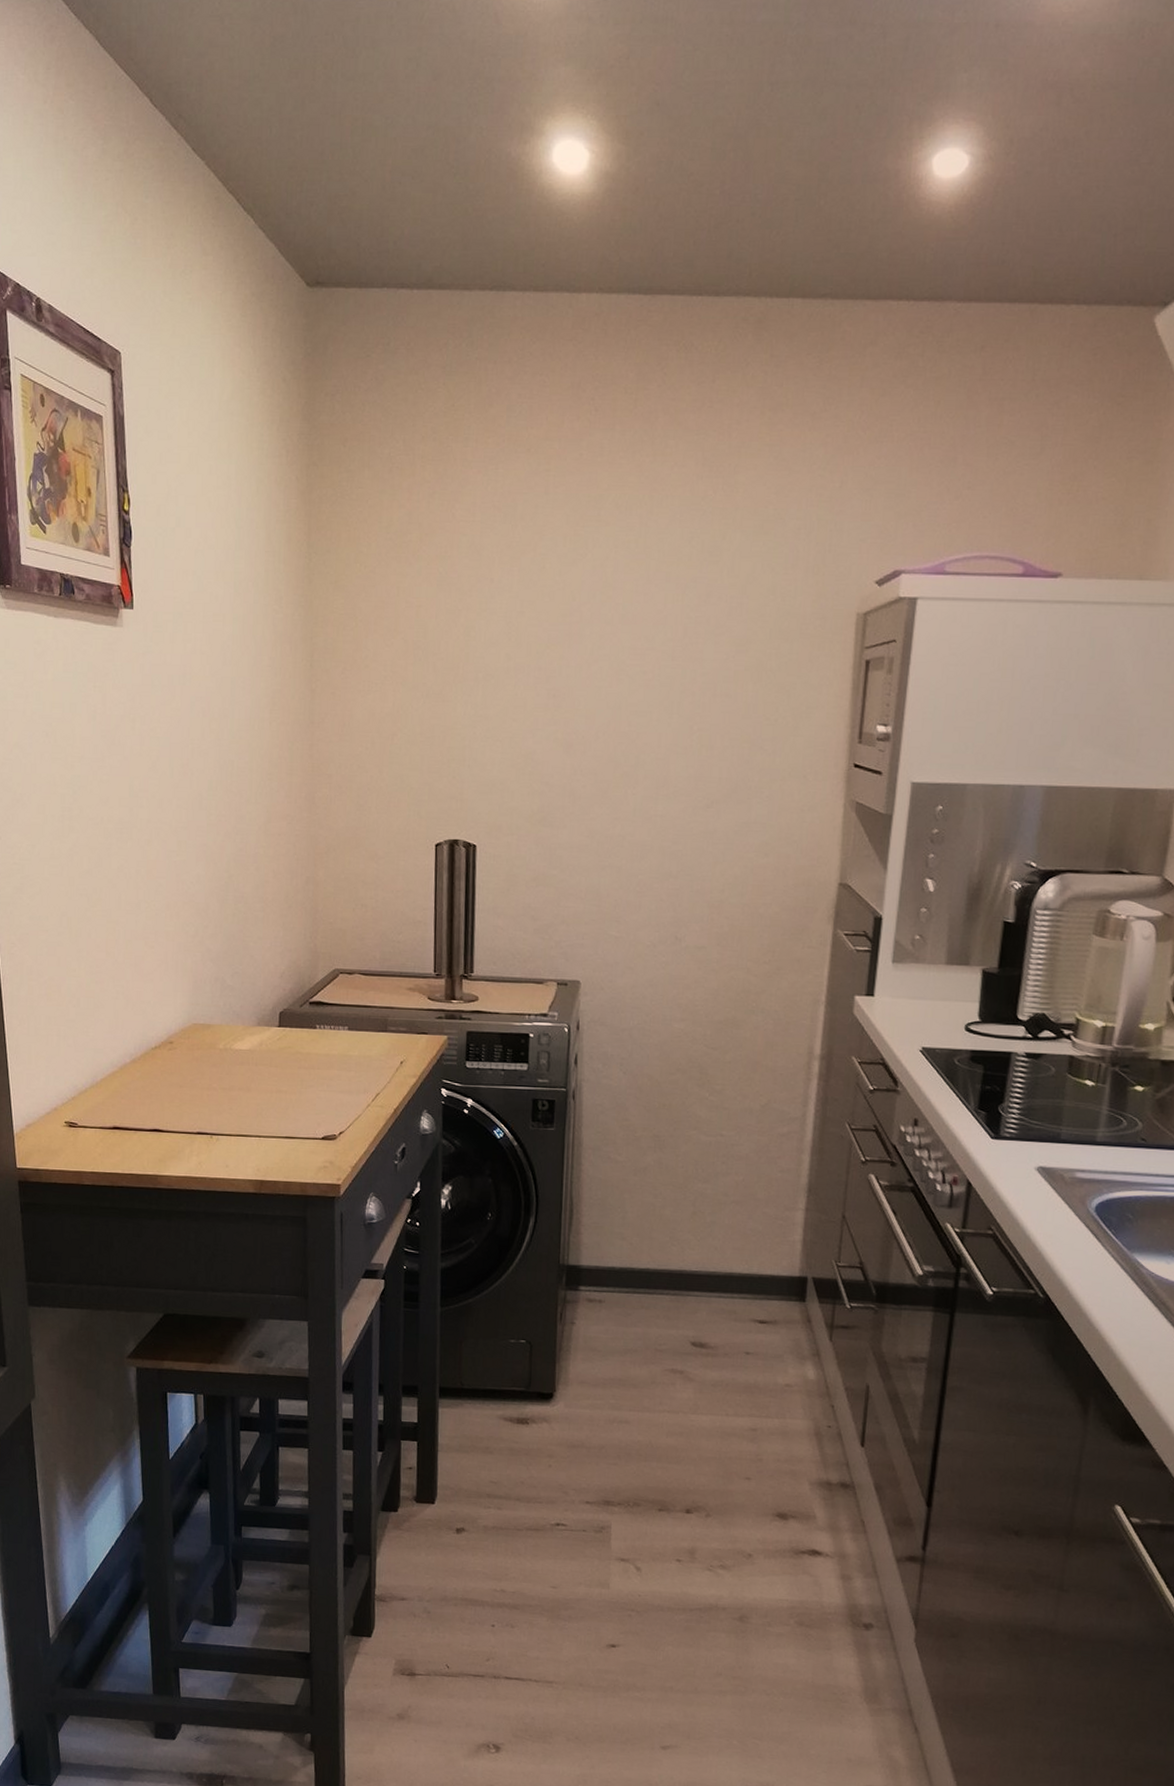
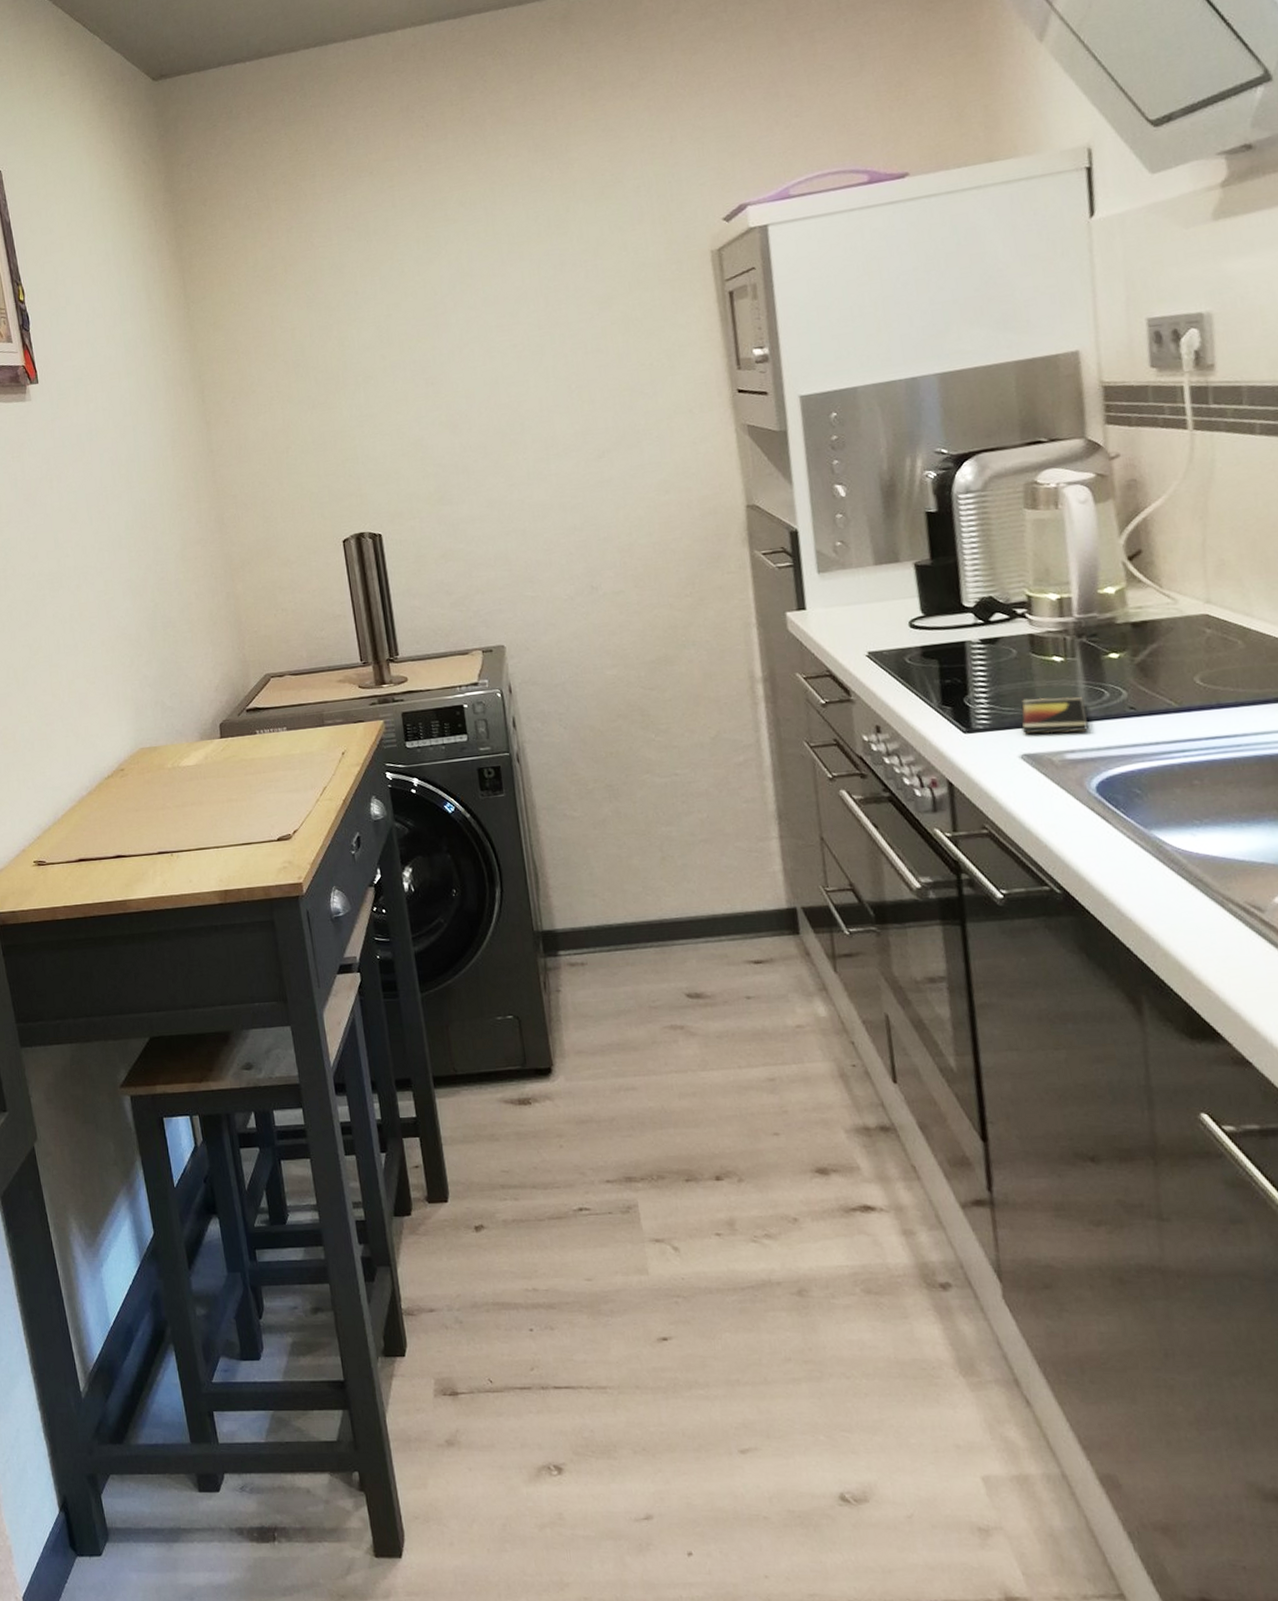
smartphone: none [1043,1115,1104,1154] -> present [1021,697,1088,734]

